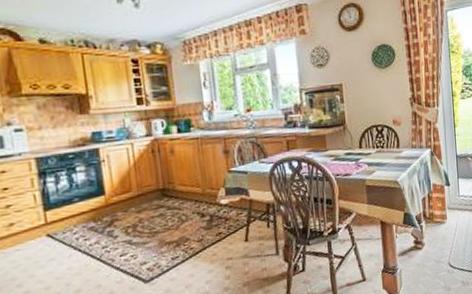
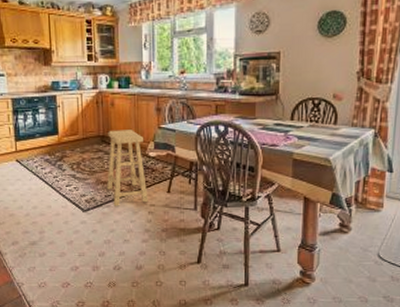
stool: none [169,177,224,269] -> present [107,130,148,206]

